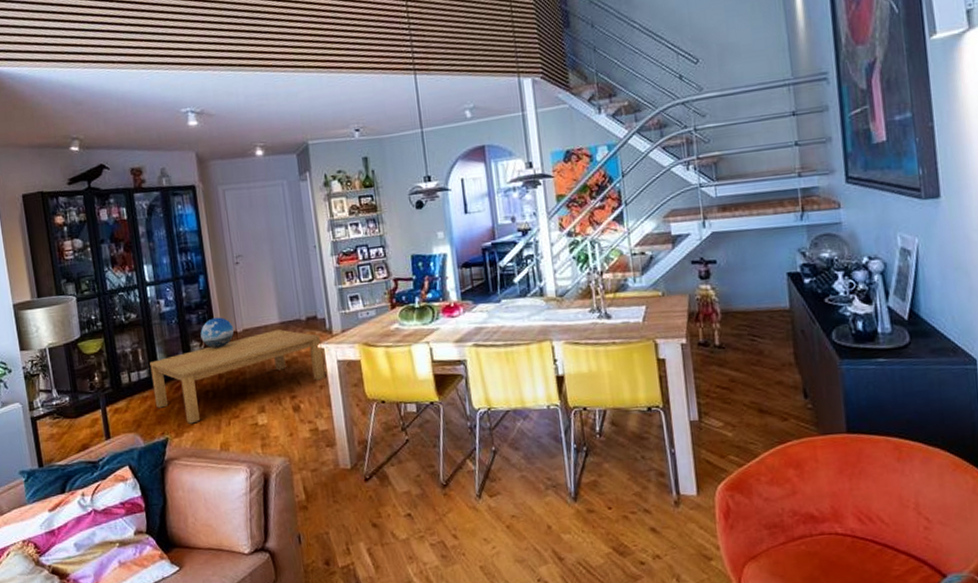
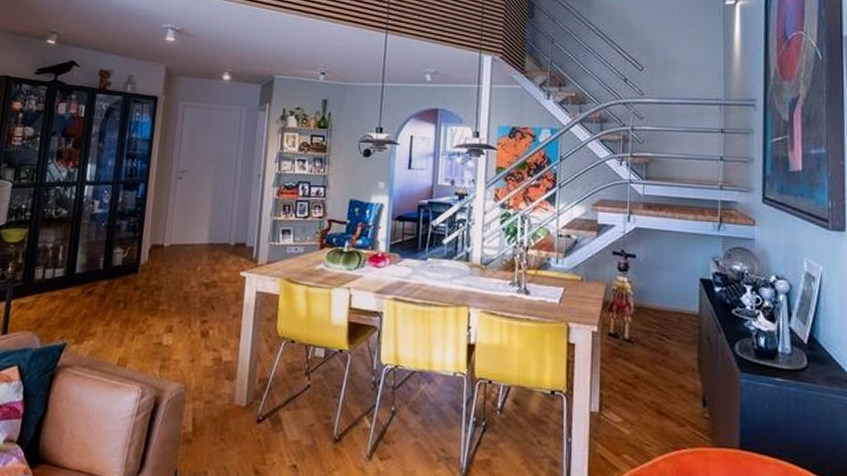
coffee table: present [149,329,325,424] -> none [63,250,245,332]
decorative sphere: present [200,317,234,349] -> none [126,227,162,259]

